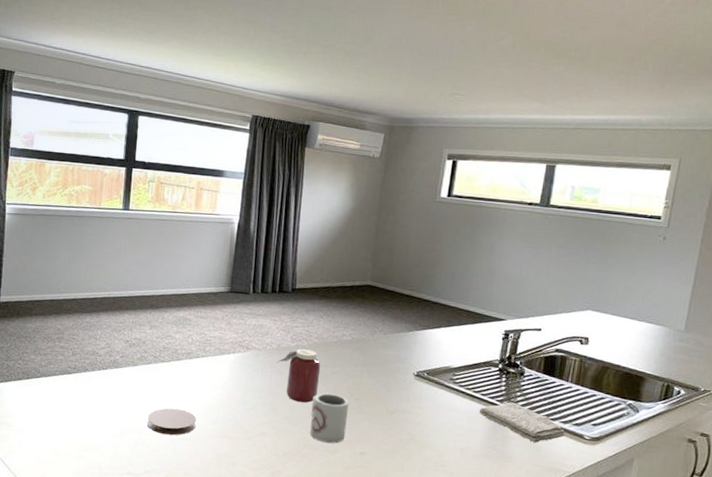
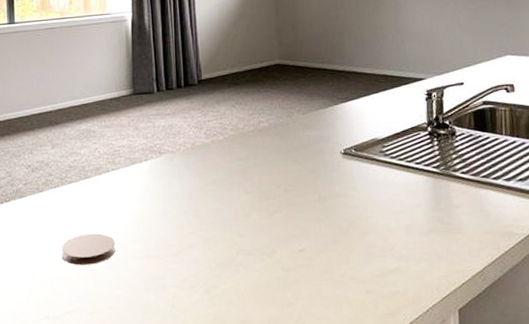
jar: present [276,346,321,403] -> none [193,140,243,204]
cup: present [310,393,350,444] -> none [238,188,280,245]
washcloth: present [479,402,566,443] -> none [416,167,512,208]

